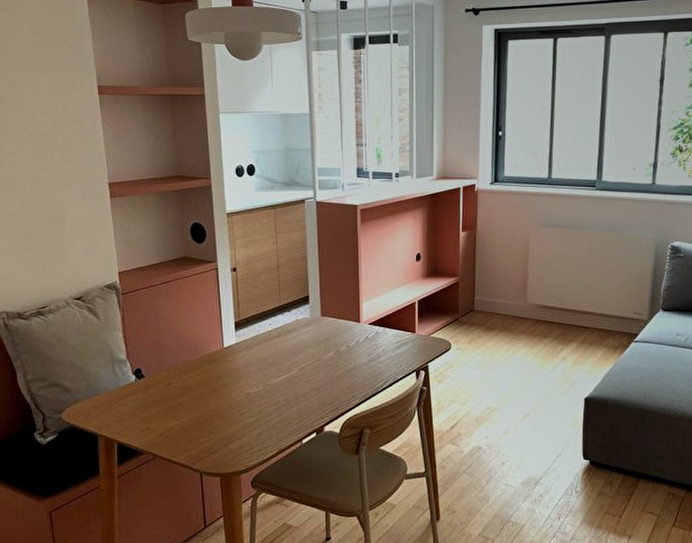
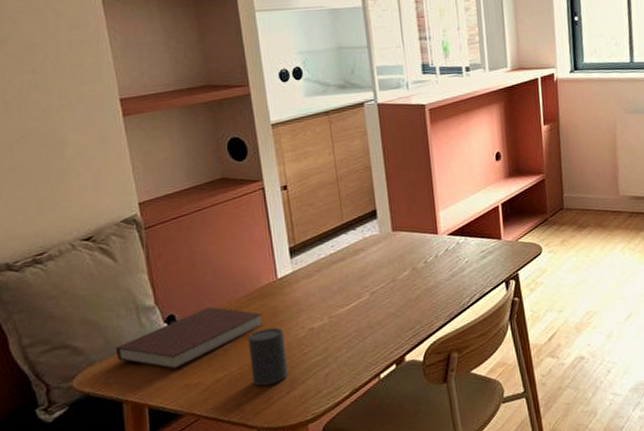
notebook: none [95,365,210,414] -> present [115,307,263,370]
cup: none [197,389,227,437] -> present [248,327,288,387]

